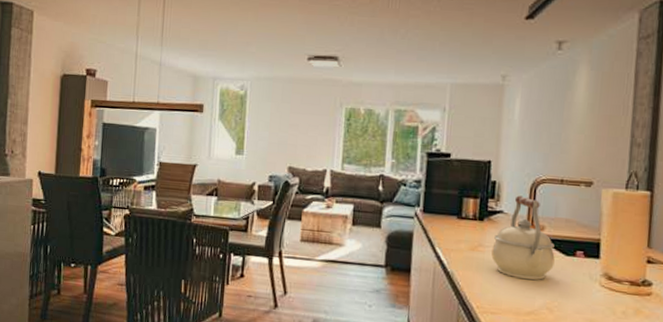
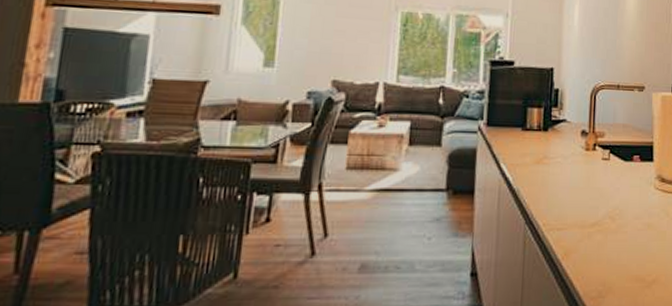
kettle: present [491,195,555,281] -> none [556,103,615,190]

